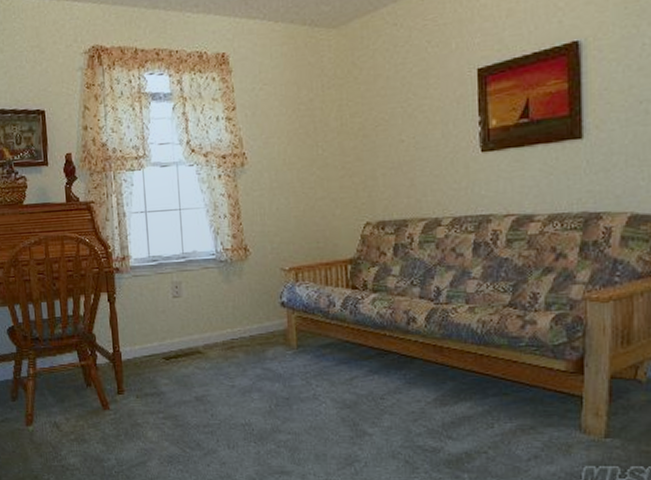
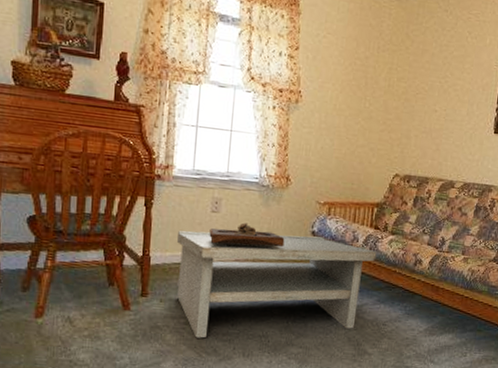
coffee table: none [143,307,360,432] -> present [176,231,377,338]
wooden tray: none [174,303,253,330] -> present [209,222,285,247]

